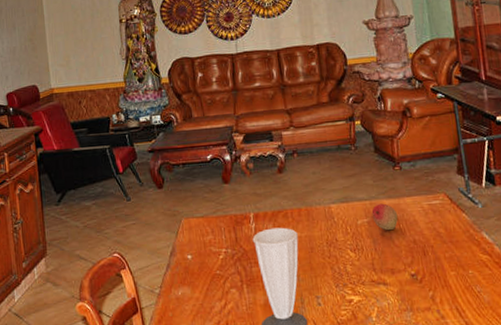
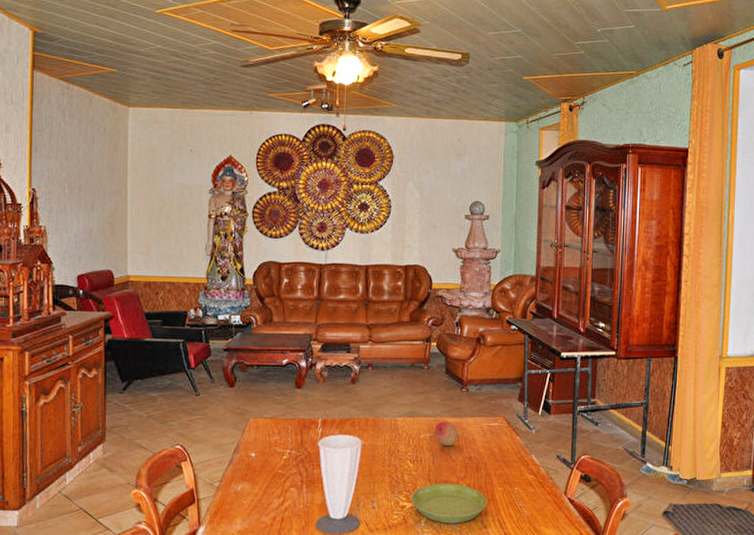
saucer: none [357,271,441,316] -> present [411,483,487,524]

